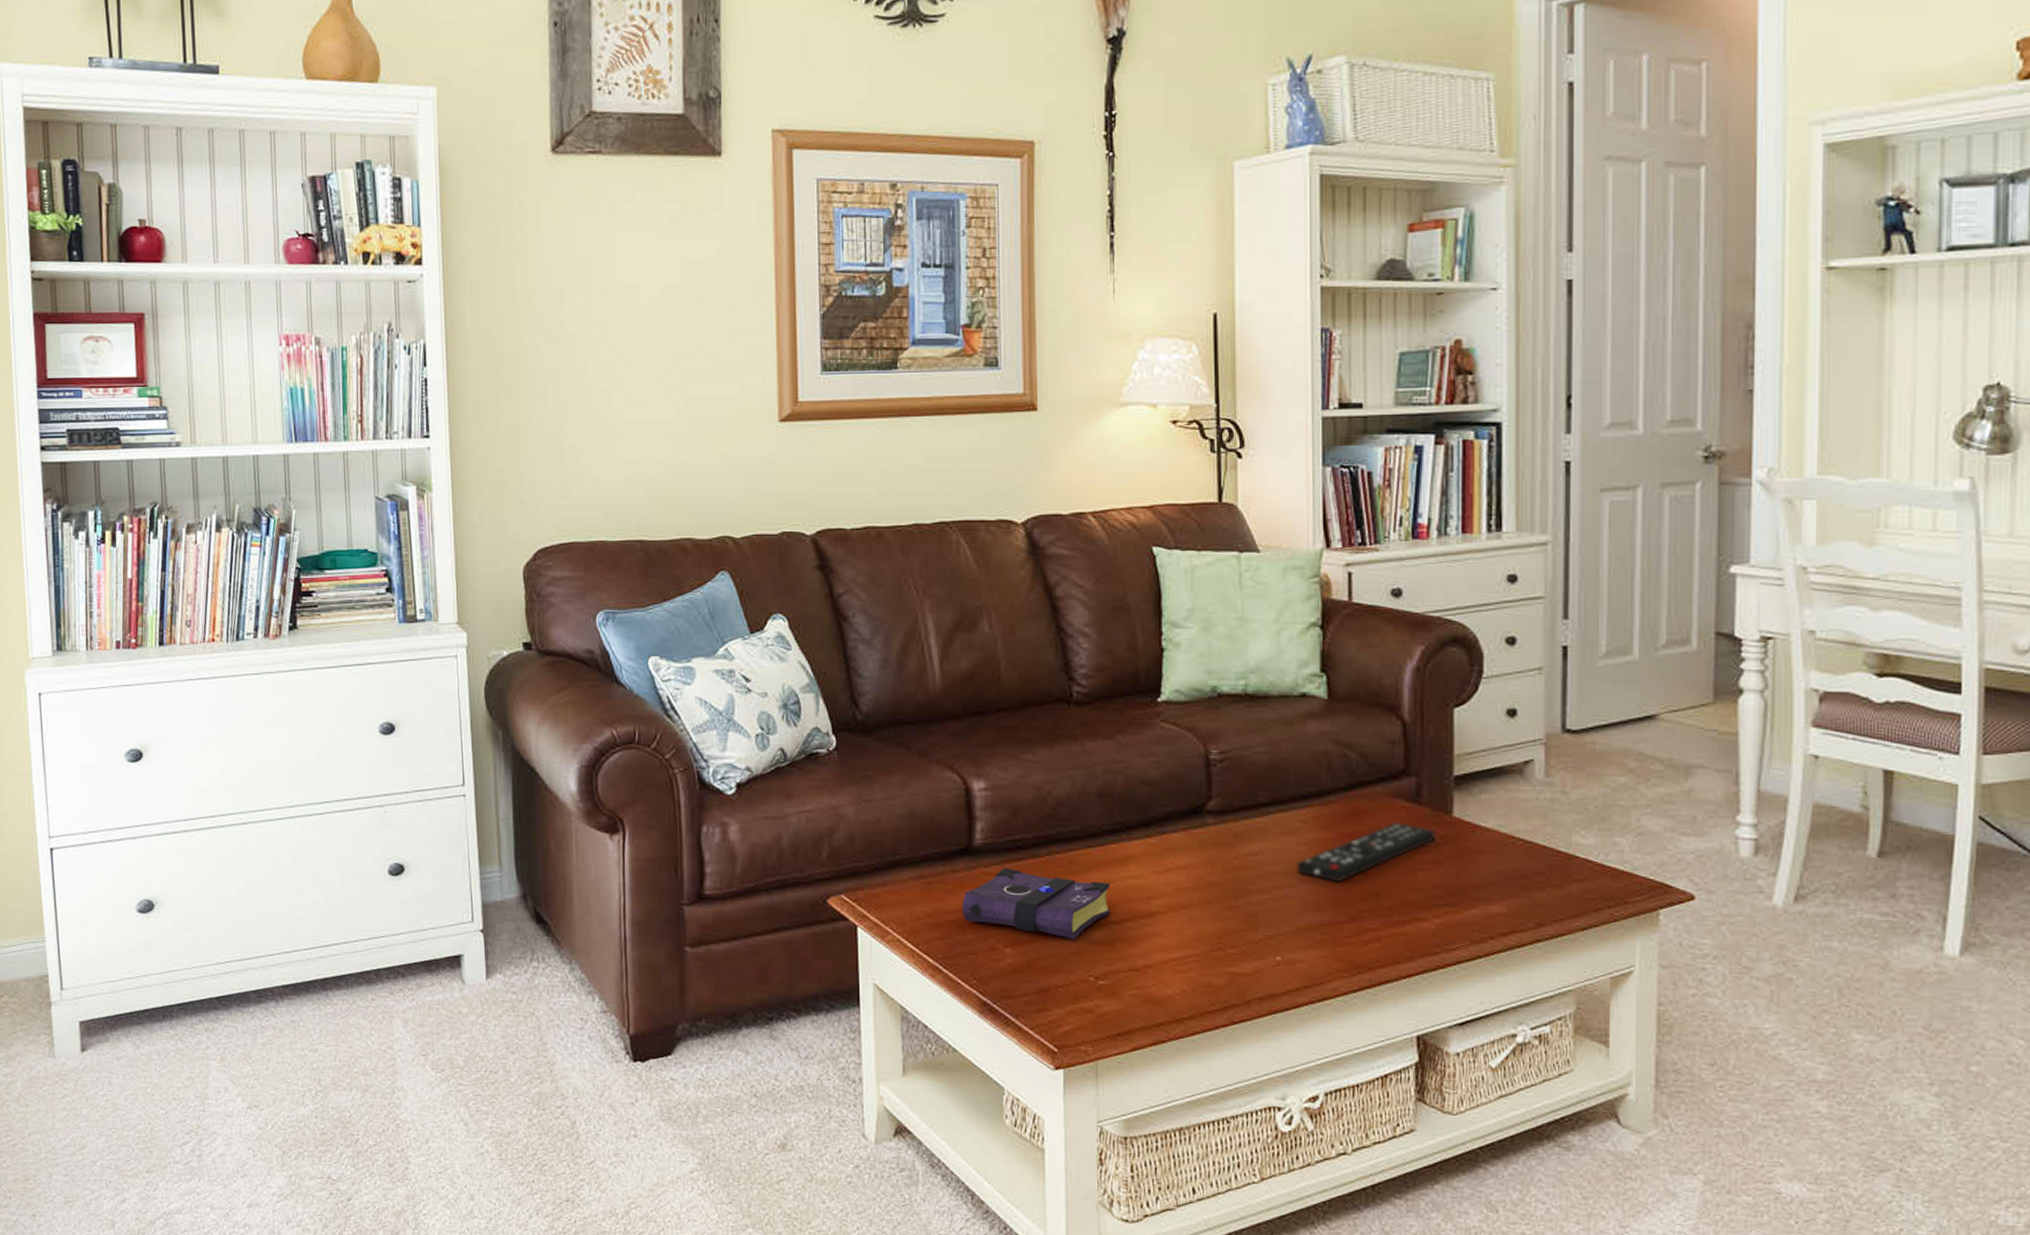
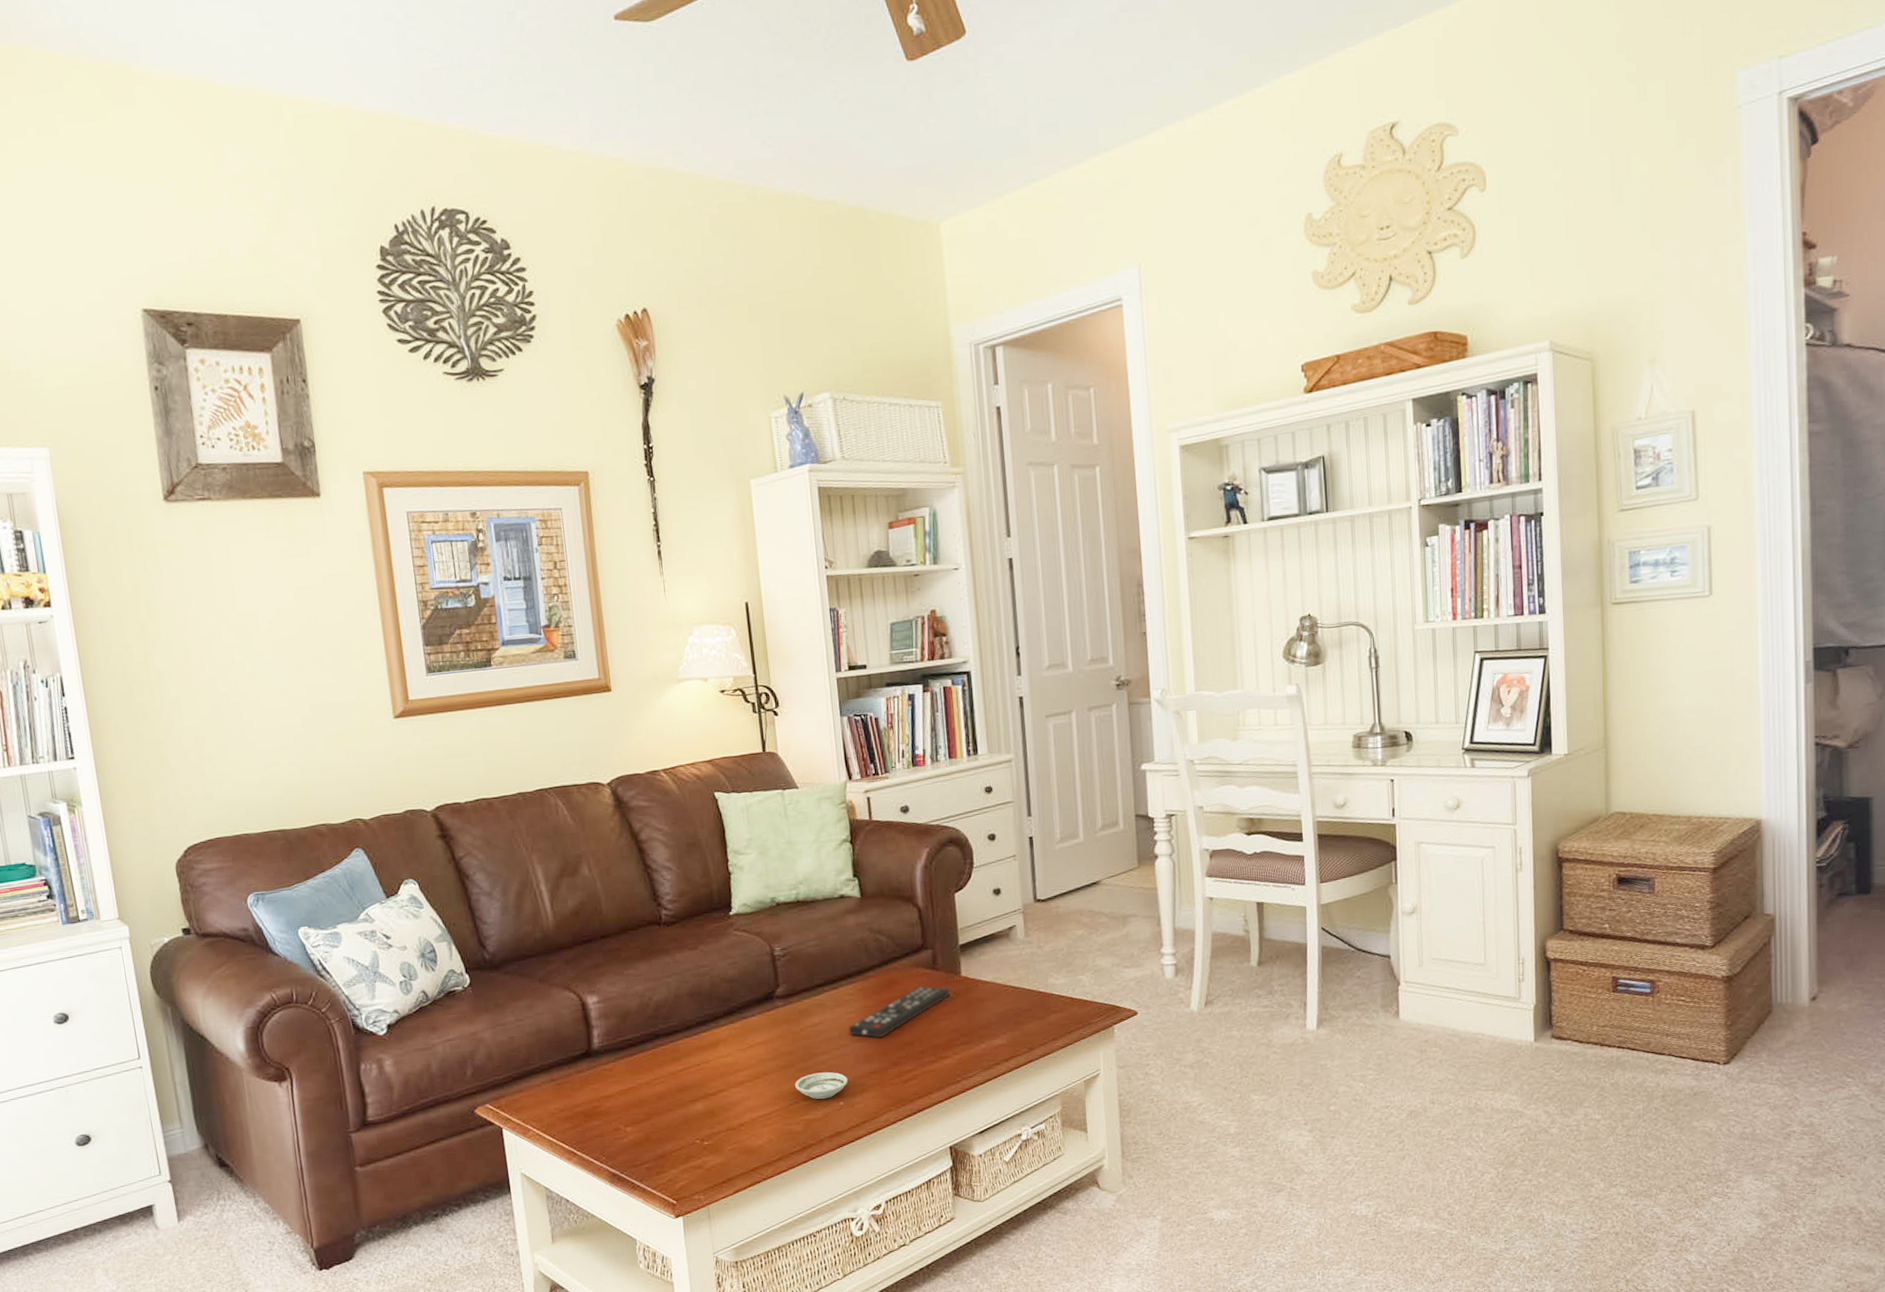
book: present [962,867,1111,940] -> none [588,1063,709,1113]
saucer: none [1221,915,1290,950] -> present [795,1071,849,1100]

